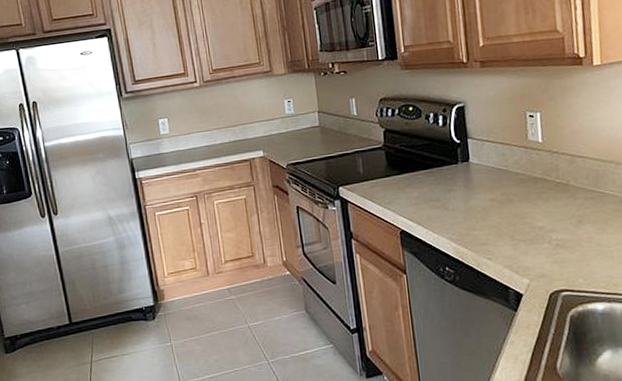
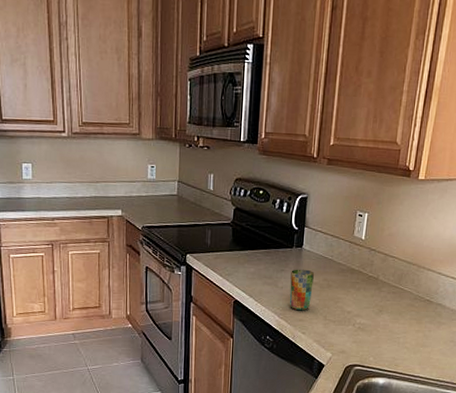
cup: none [461,185,492,234] -> present [289,269,315,311]

